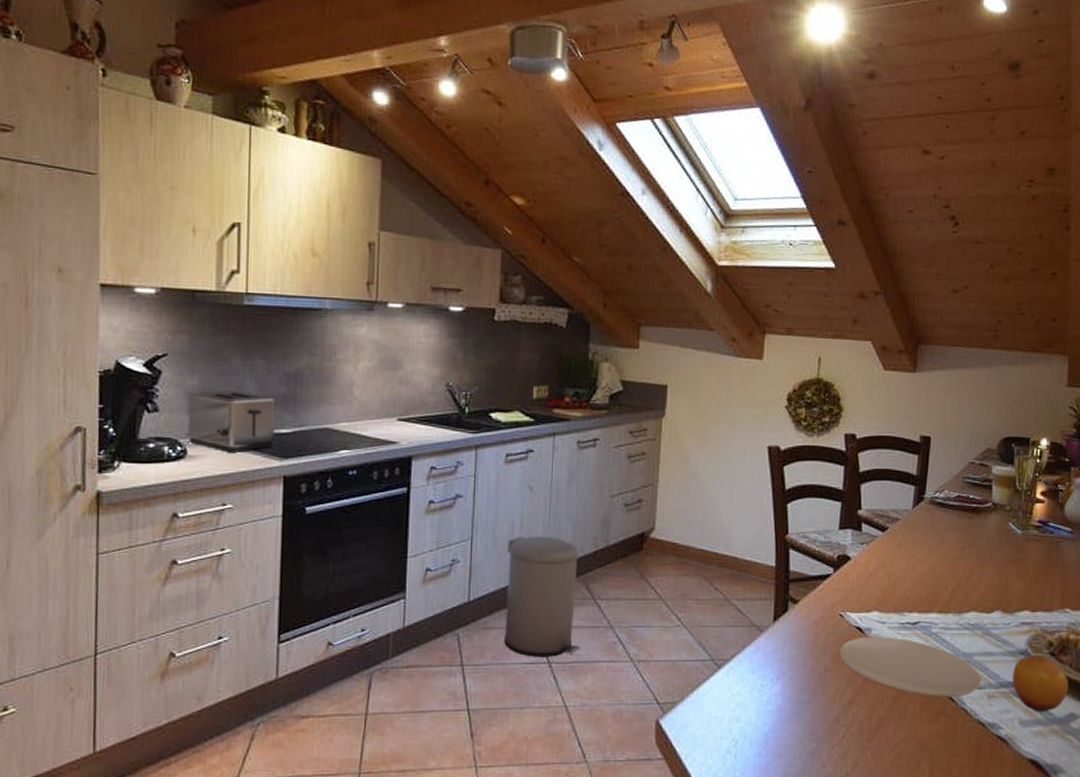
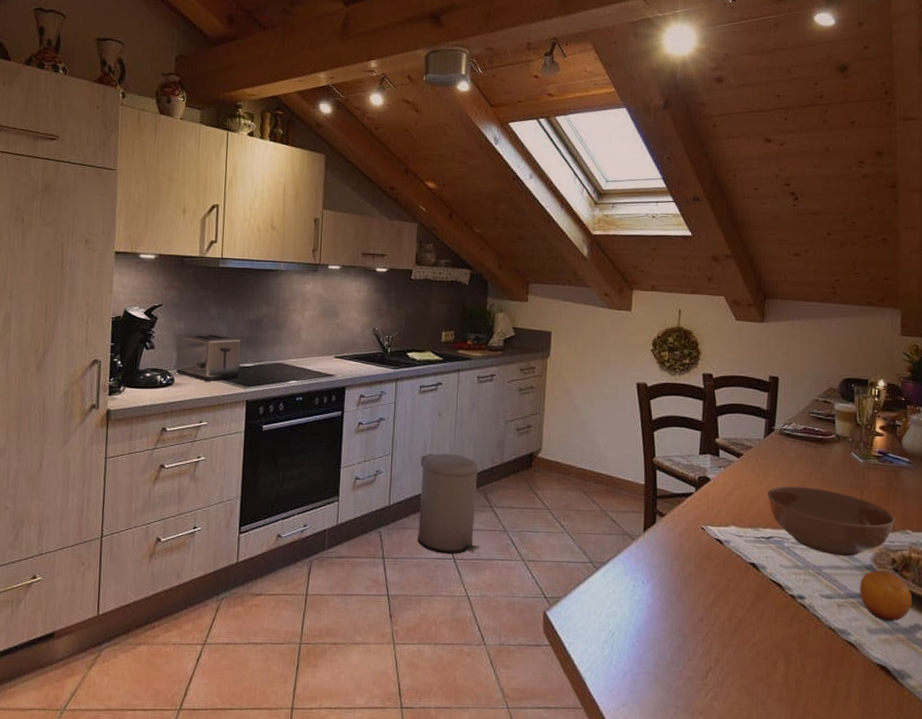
plate: present [839,636,982,698] -> none [702,547,832,605]
bowl: none [915,564,1054,641] -> present [768,486,896,557]

